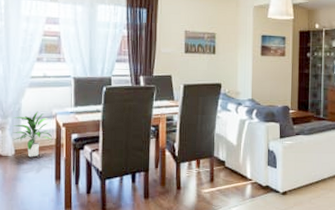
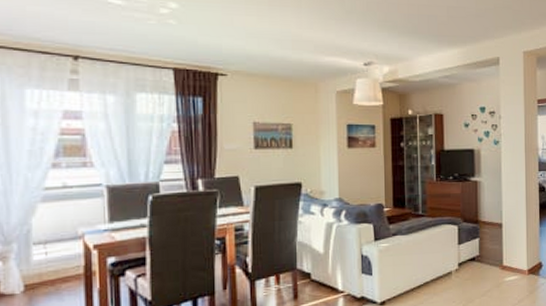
indoor plant: present [12,111,52,157] -> none [19,232,78,293]

